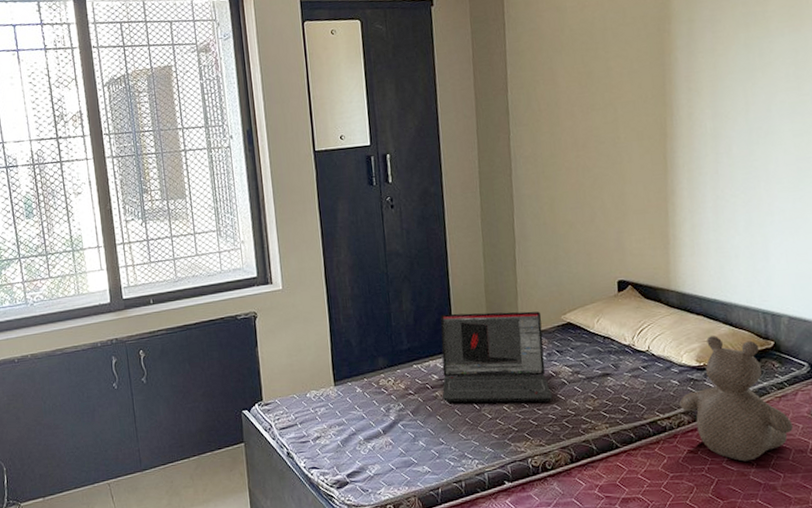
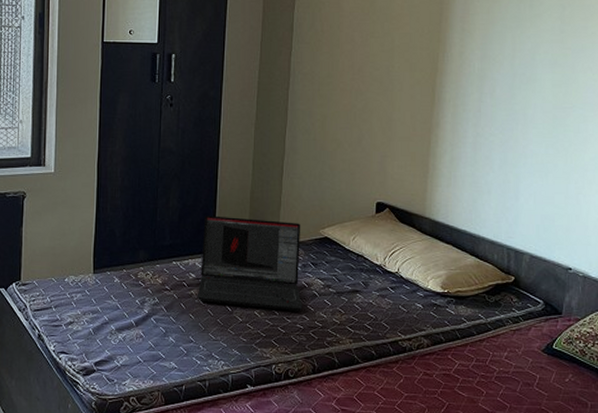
teddy bear: present [680,336,793,462] -> none [421,265,523,389]

